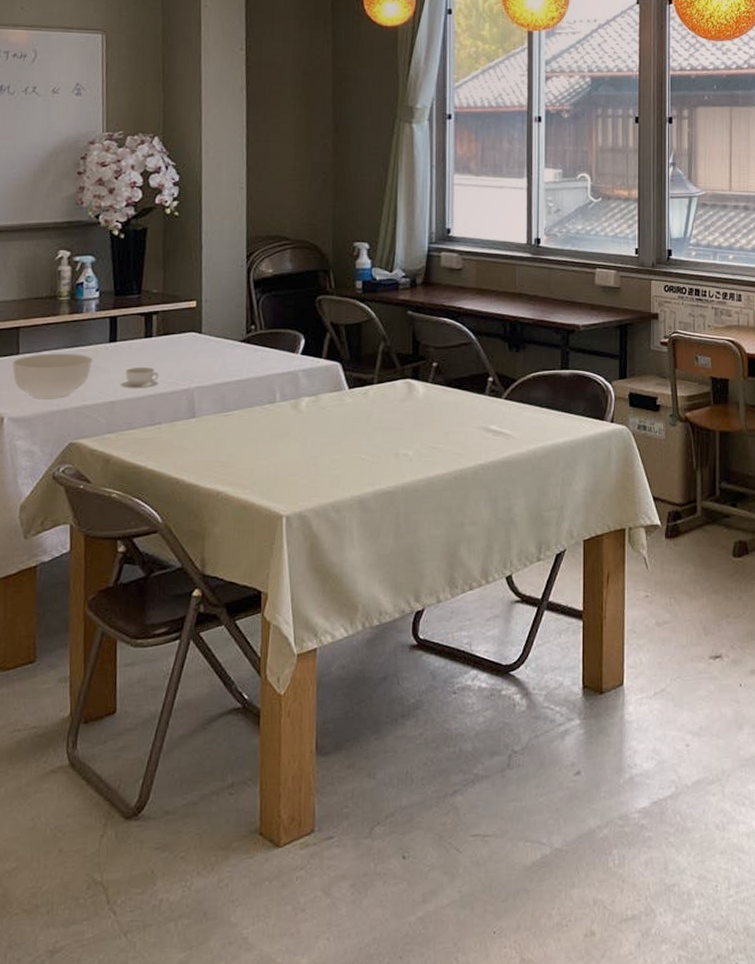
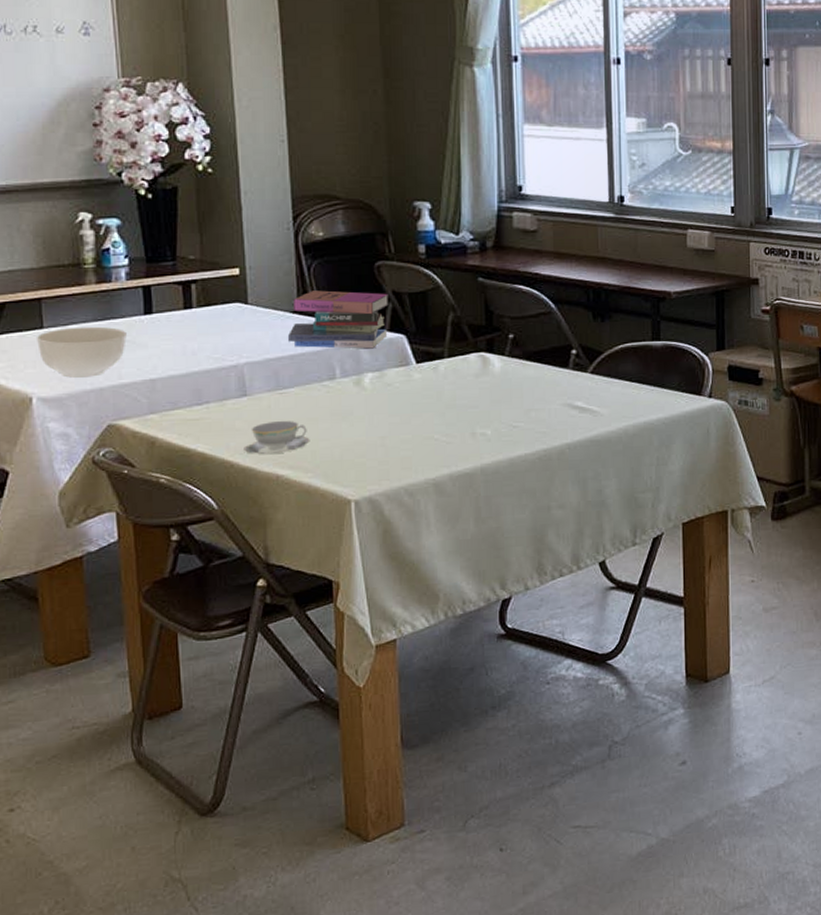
teacup: present [120,366,159,388] -> none [159,341,204,365]
teacup: none [189,440,249,472] -> present [244,420,310,455]
books: none [236,321,327,375] -> present [288,290,389,349]

